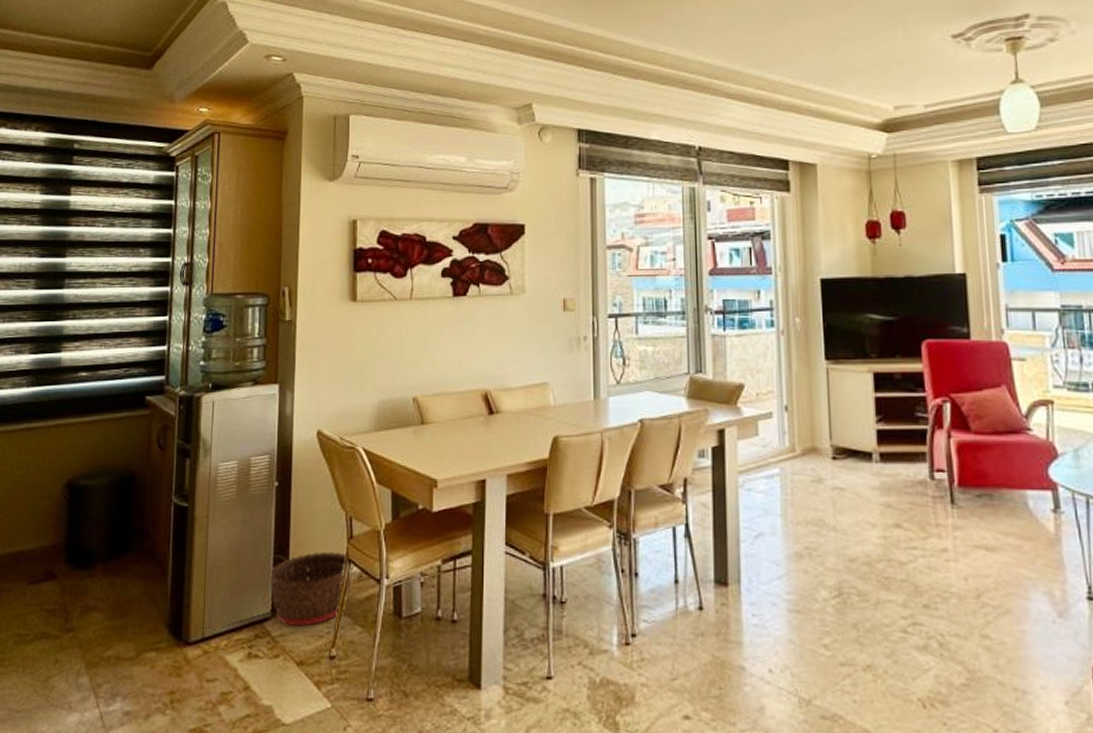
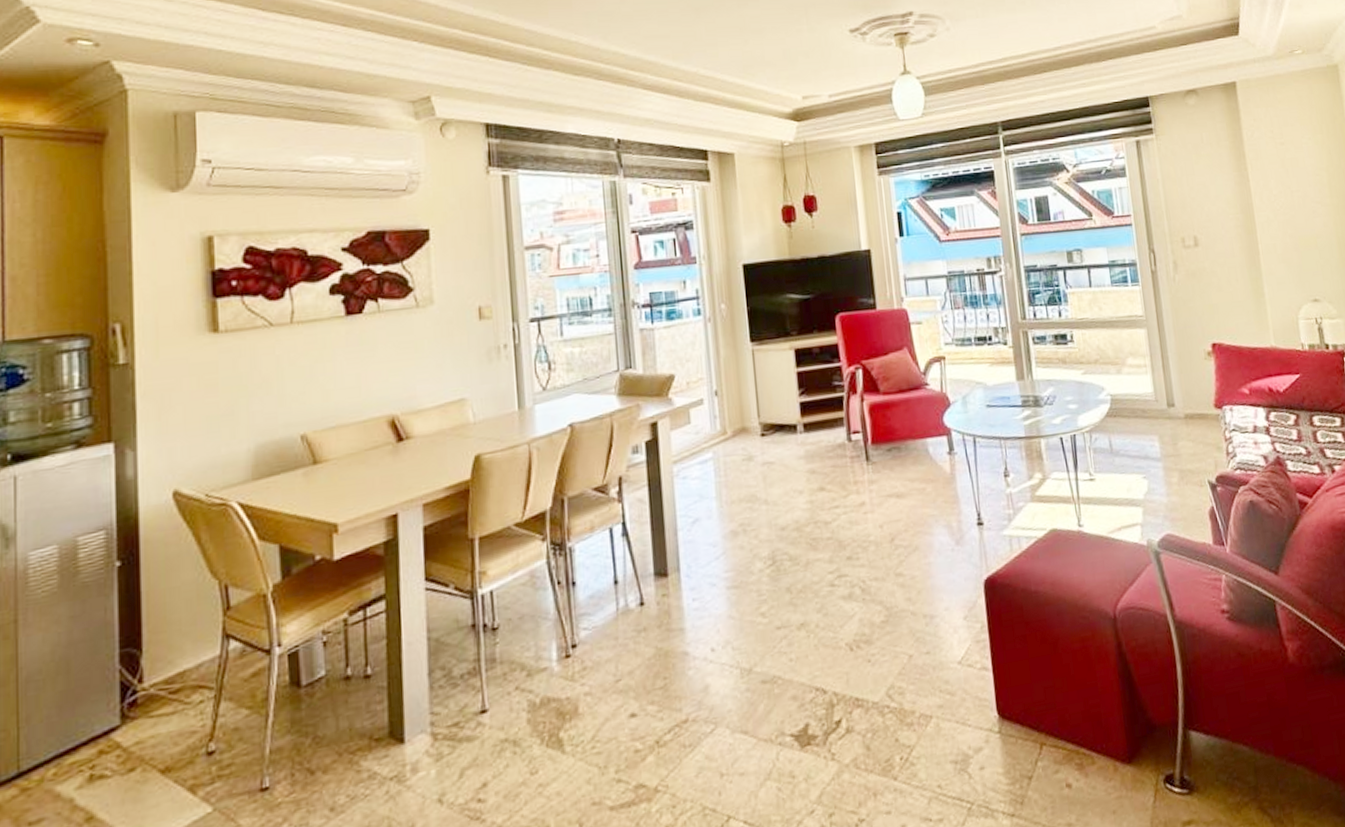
basket: present [269,551,355,627] -> none [114,628,235,731]

